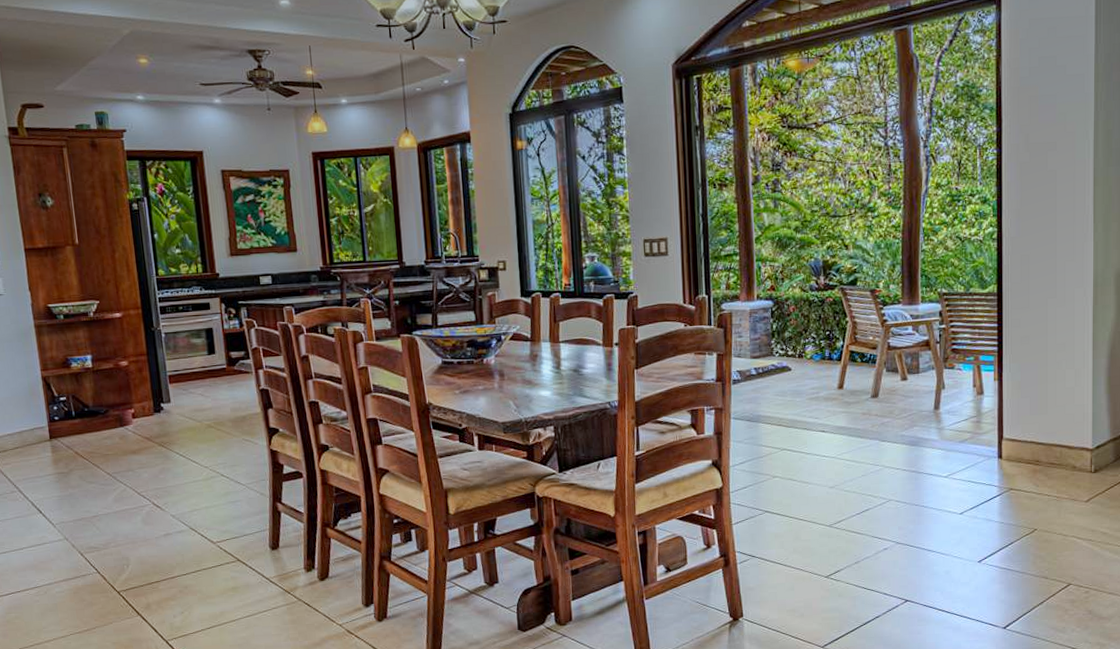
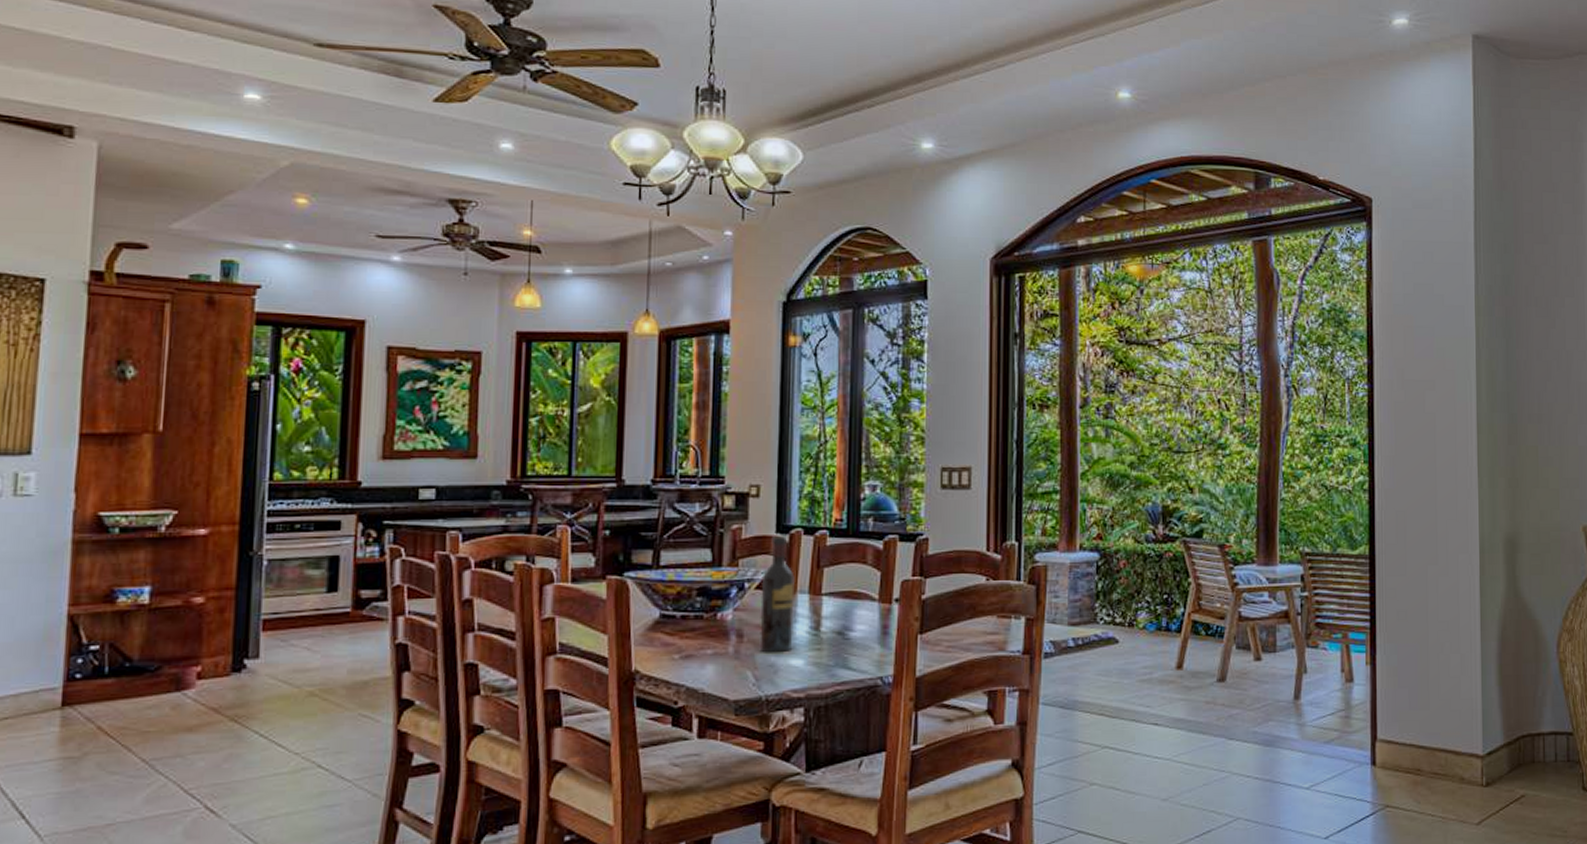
wine bottle: none [513,298,541,387] -> present [759,535,795,653]

